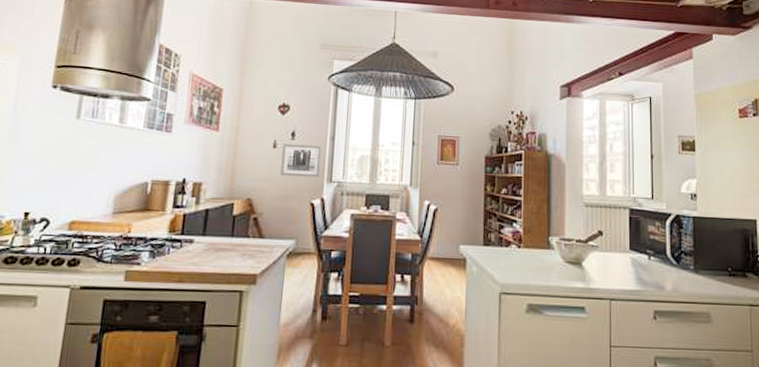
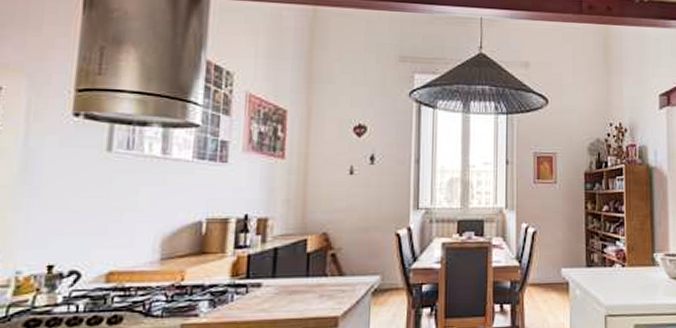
wall art: present [280,143,322,178] -> none [359,169,406,205]

